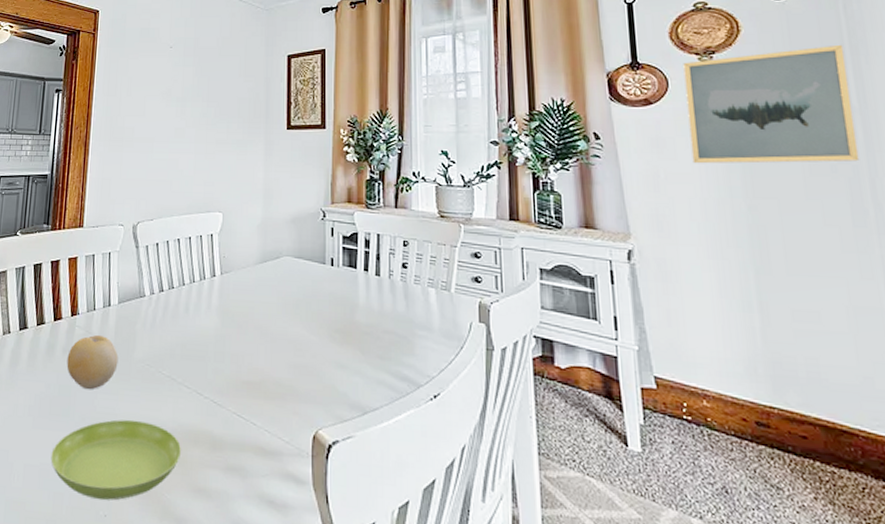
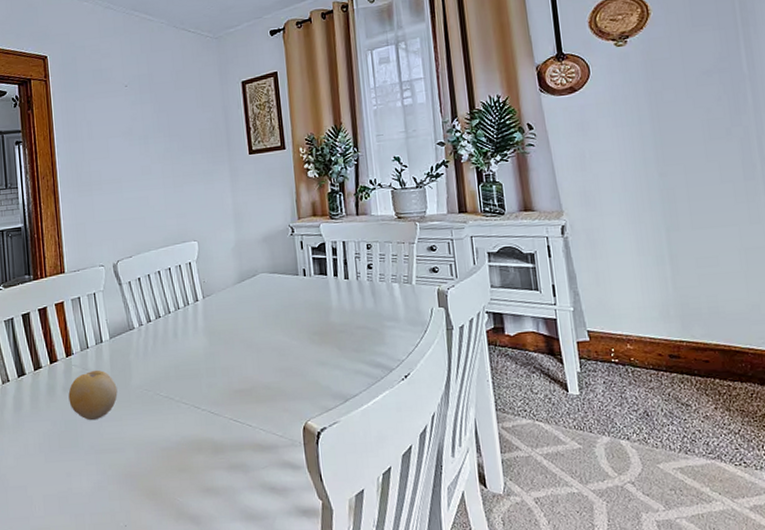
saucer: present [50,419,181,501] -> none [67,439,187,513]
wall art: present [683,44,860,164] -> none [602,18,749,142]

